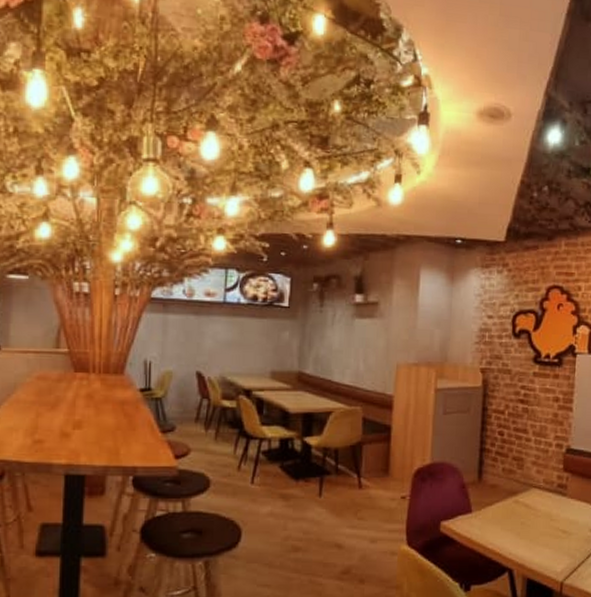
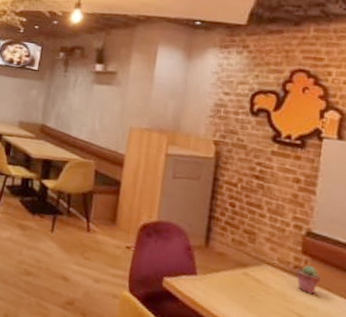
potted succulent: none [559,481,580,509] -> present [296,265,321,294]

